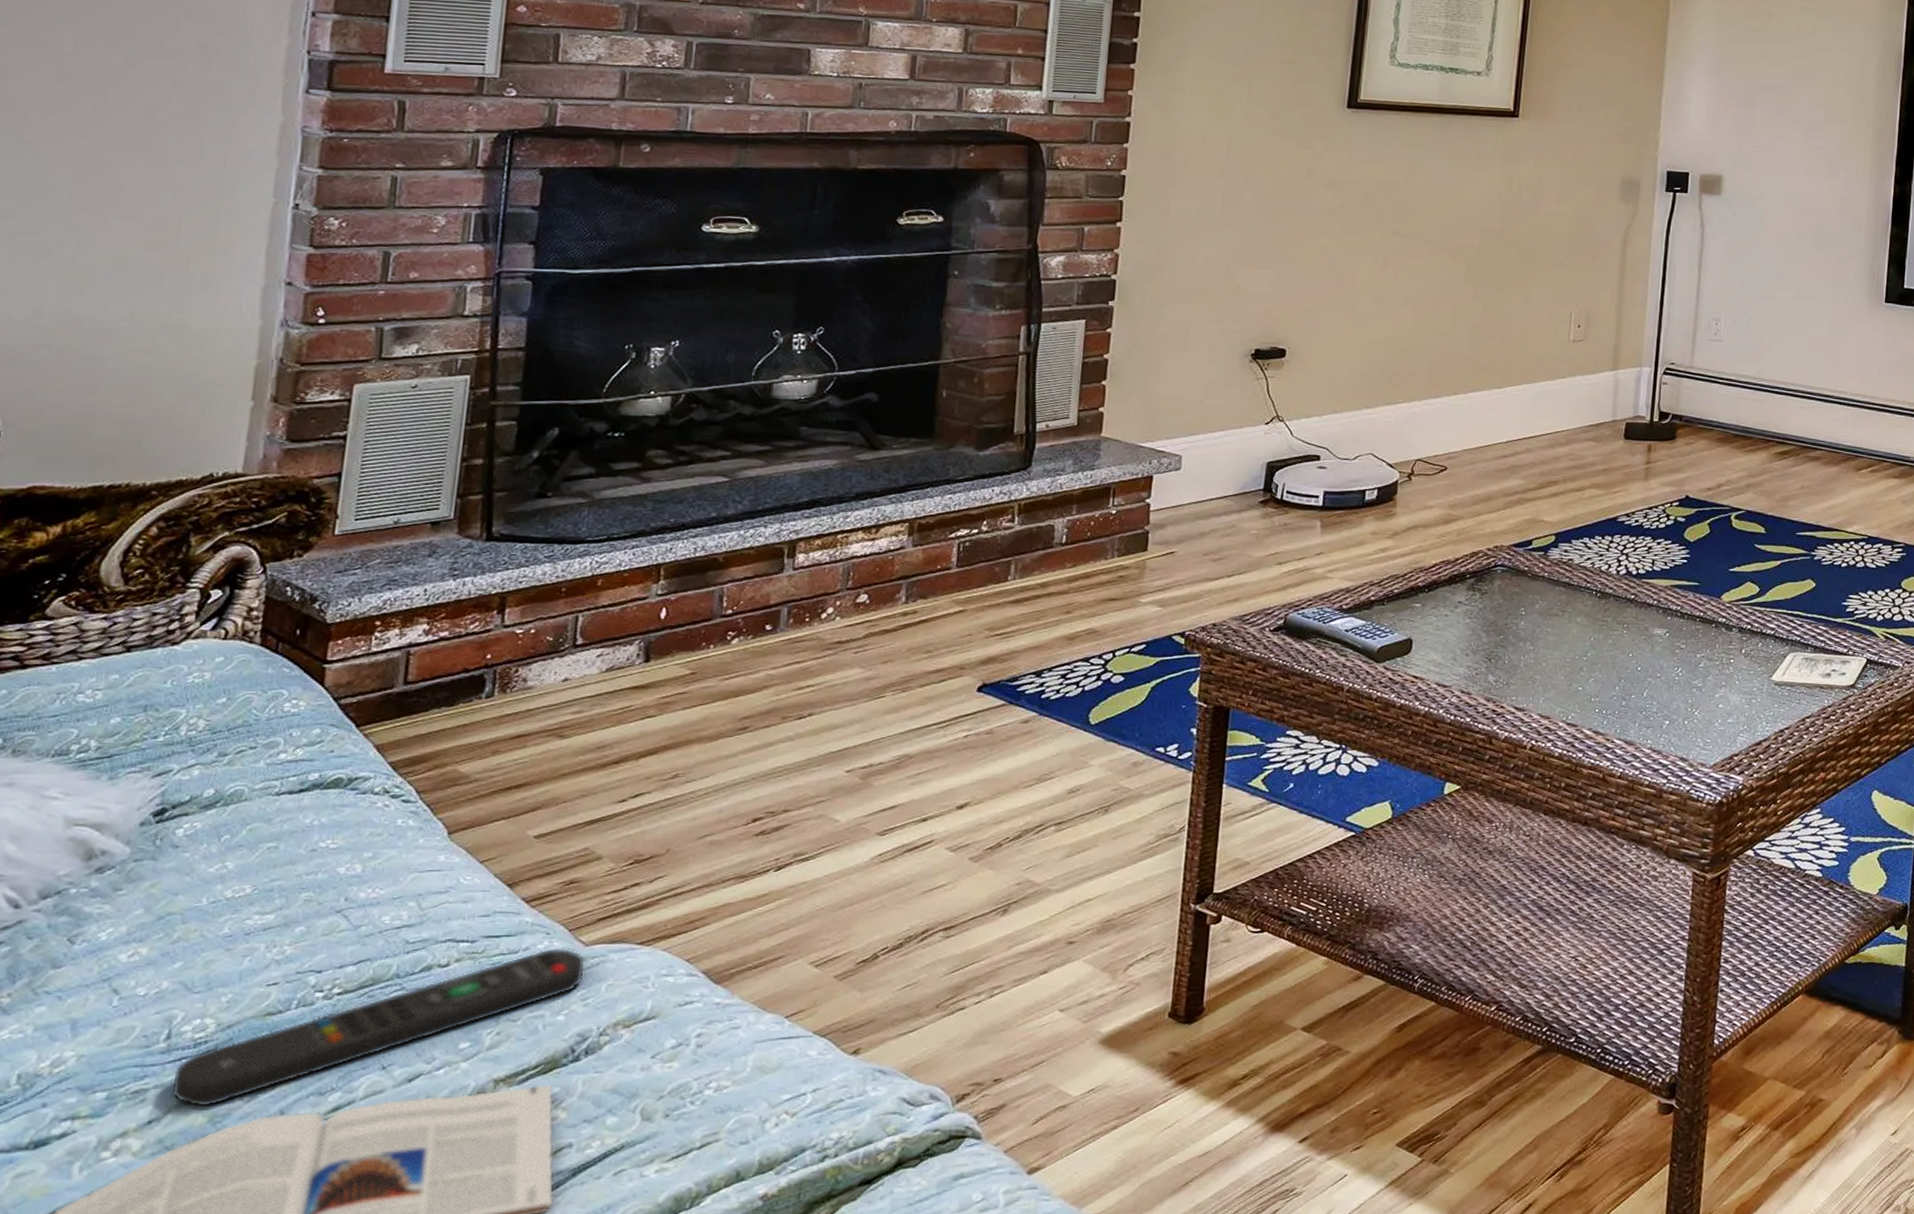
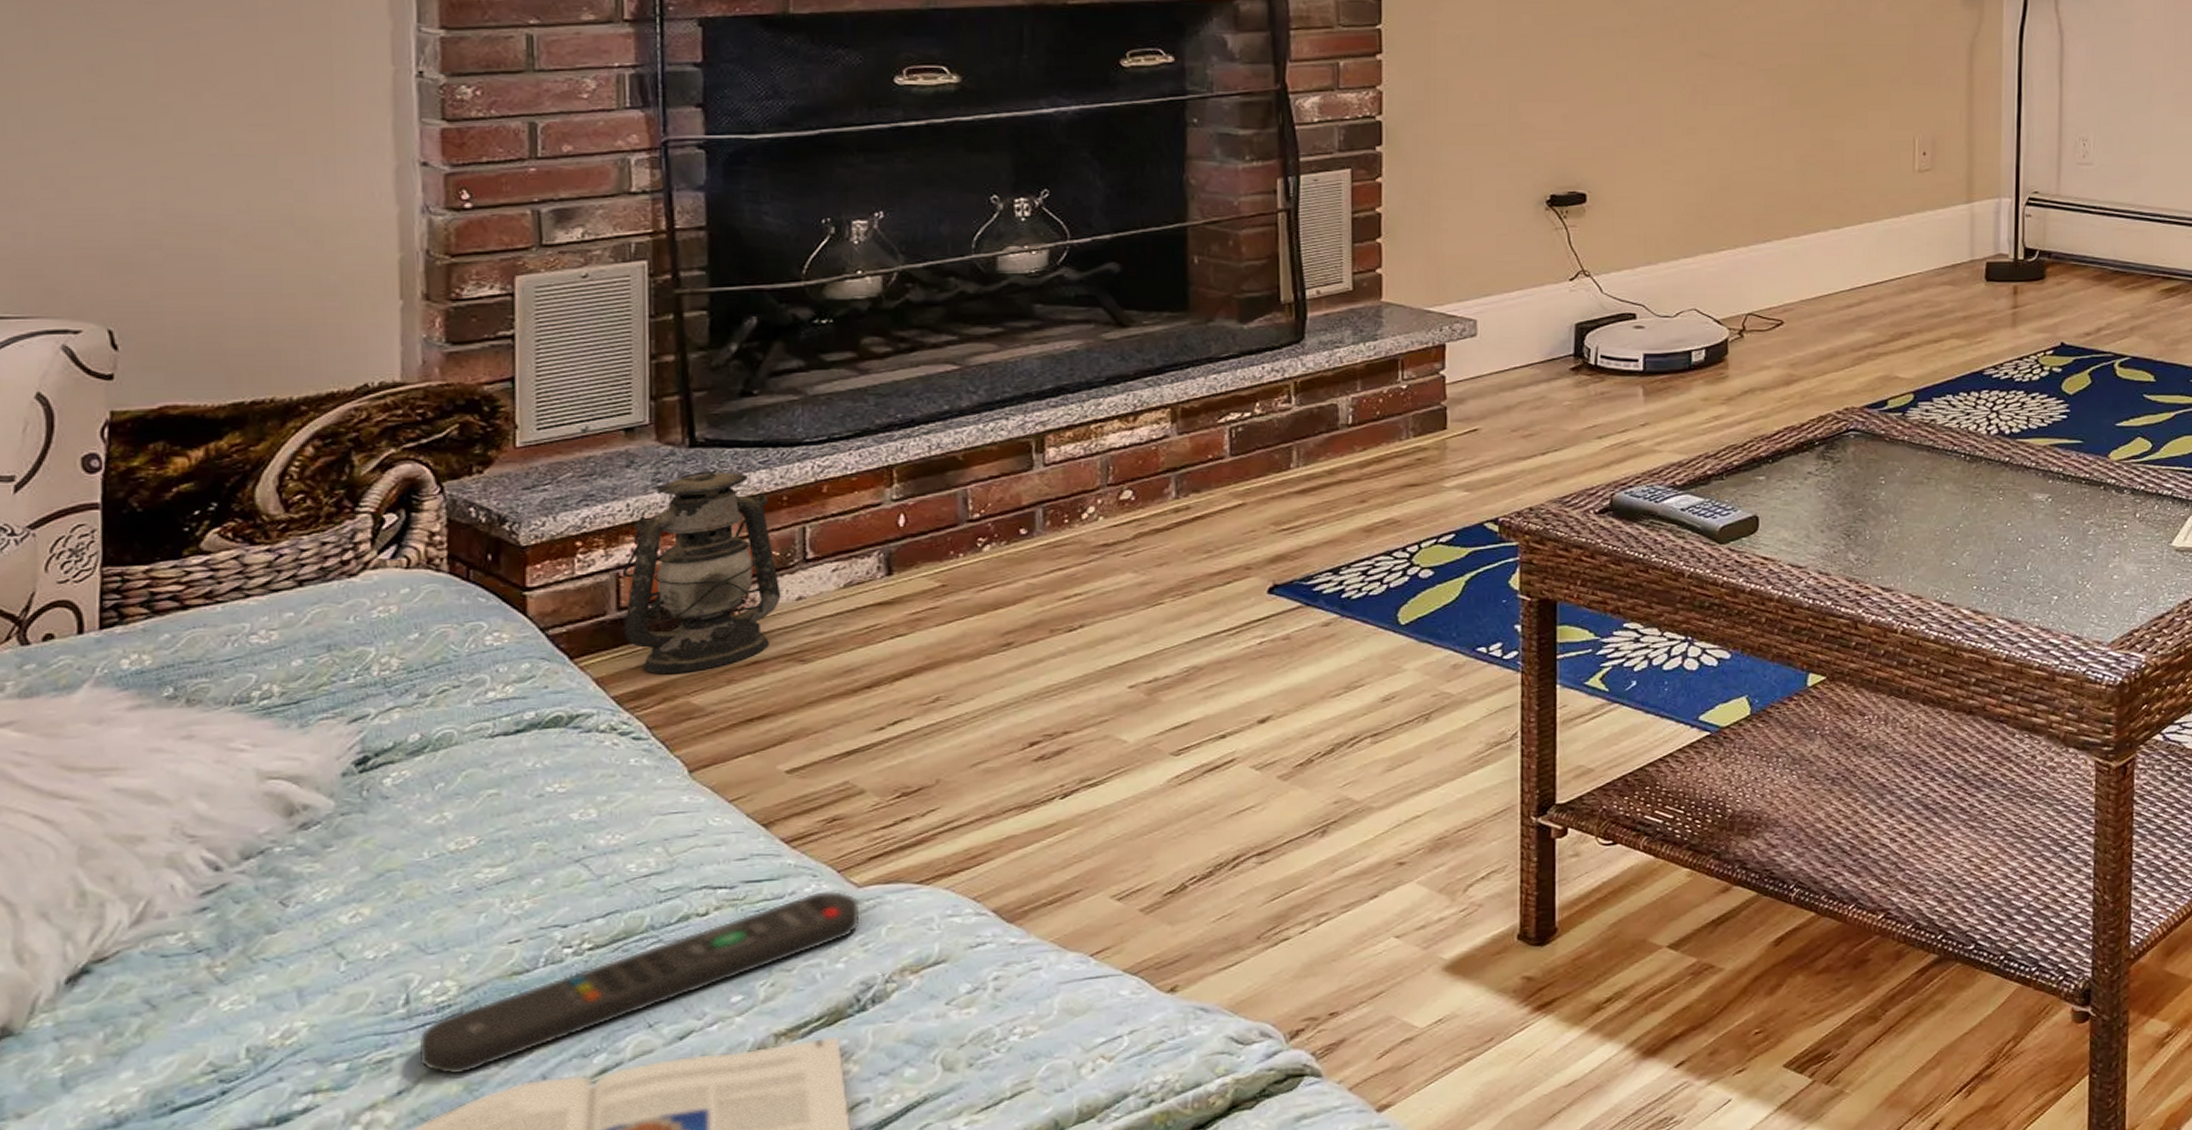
lantern: none [408,563,550,743] -> present [622,471,781,673]

